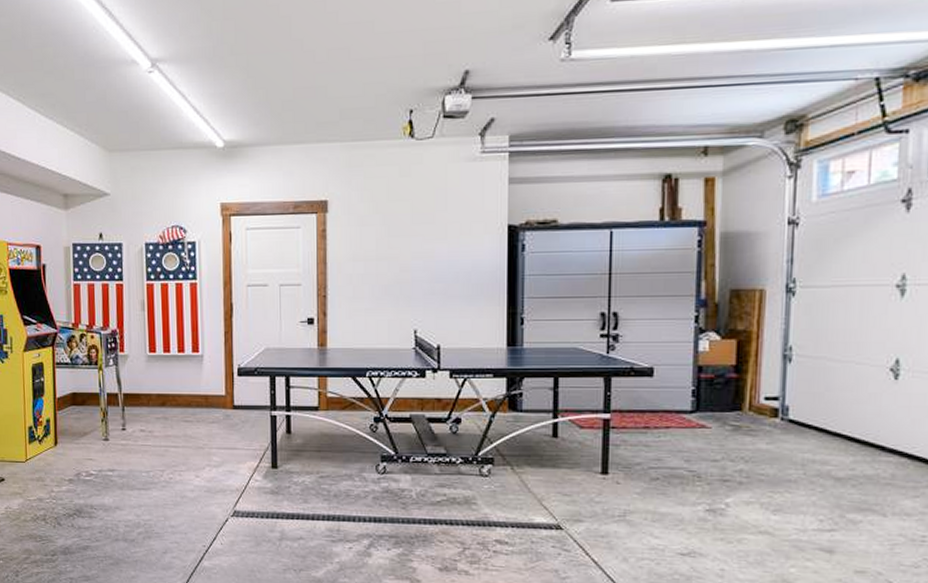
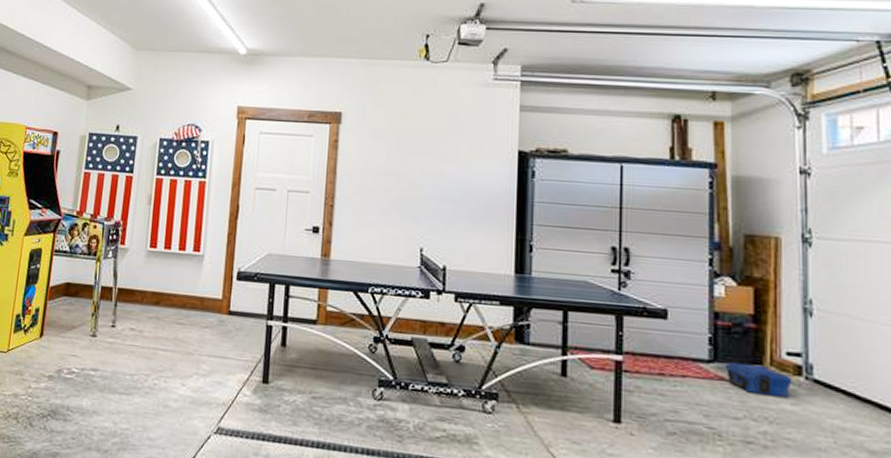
toolbox: none [706,411,769,439] -> present [724,362,792,399]

